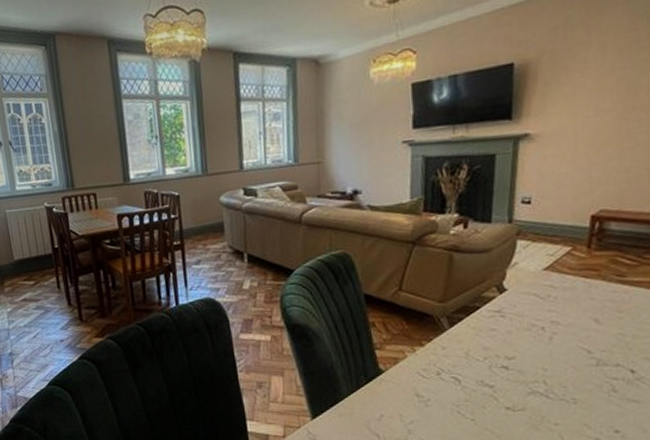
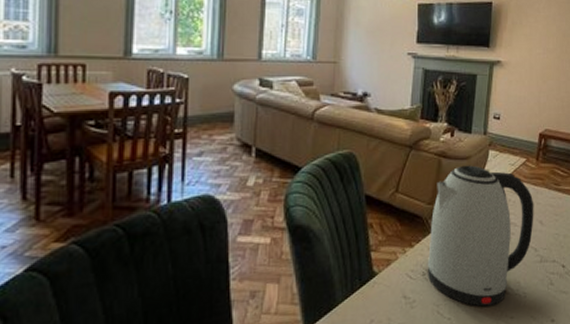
kettle: none [441,258,586,410] -> present [427,165,534,307]

